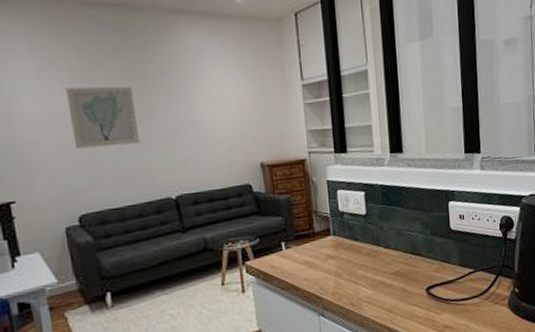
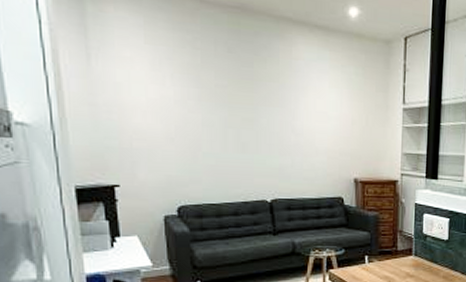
wall art: present [66,86,140,149] -> none [177,82,243,145]

